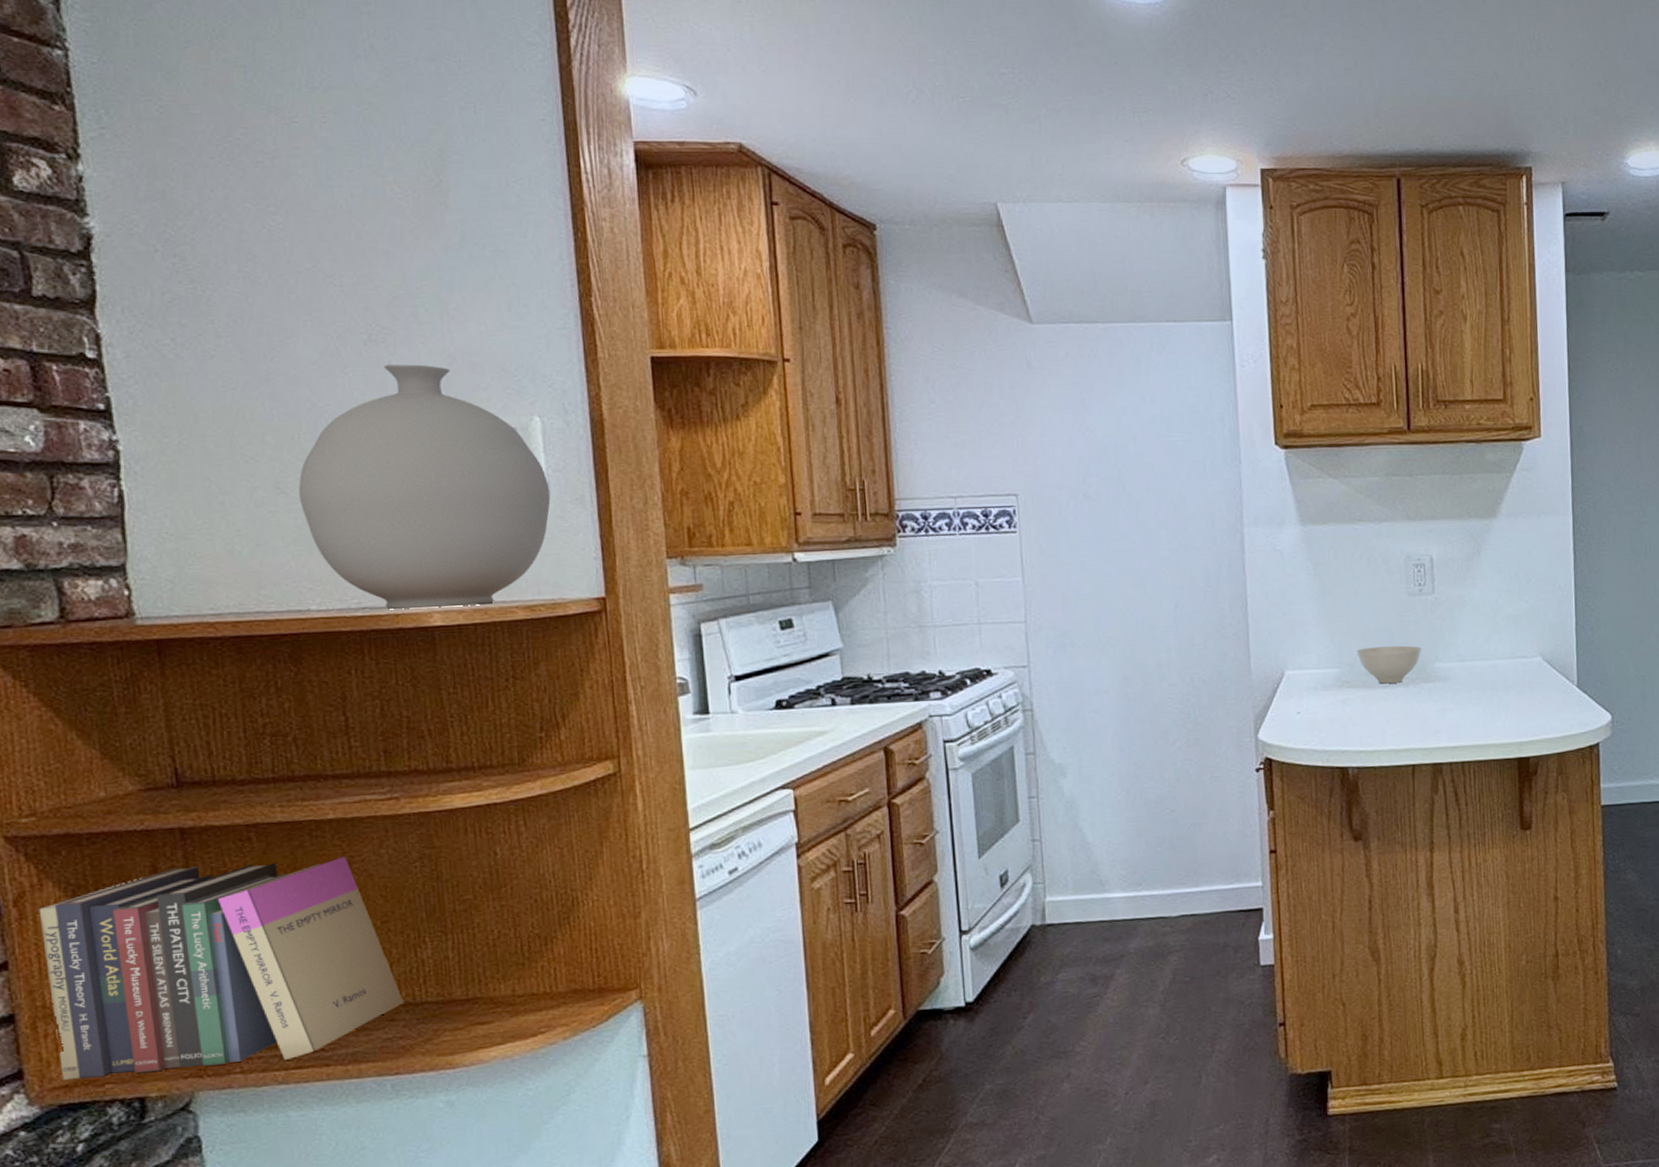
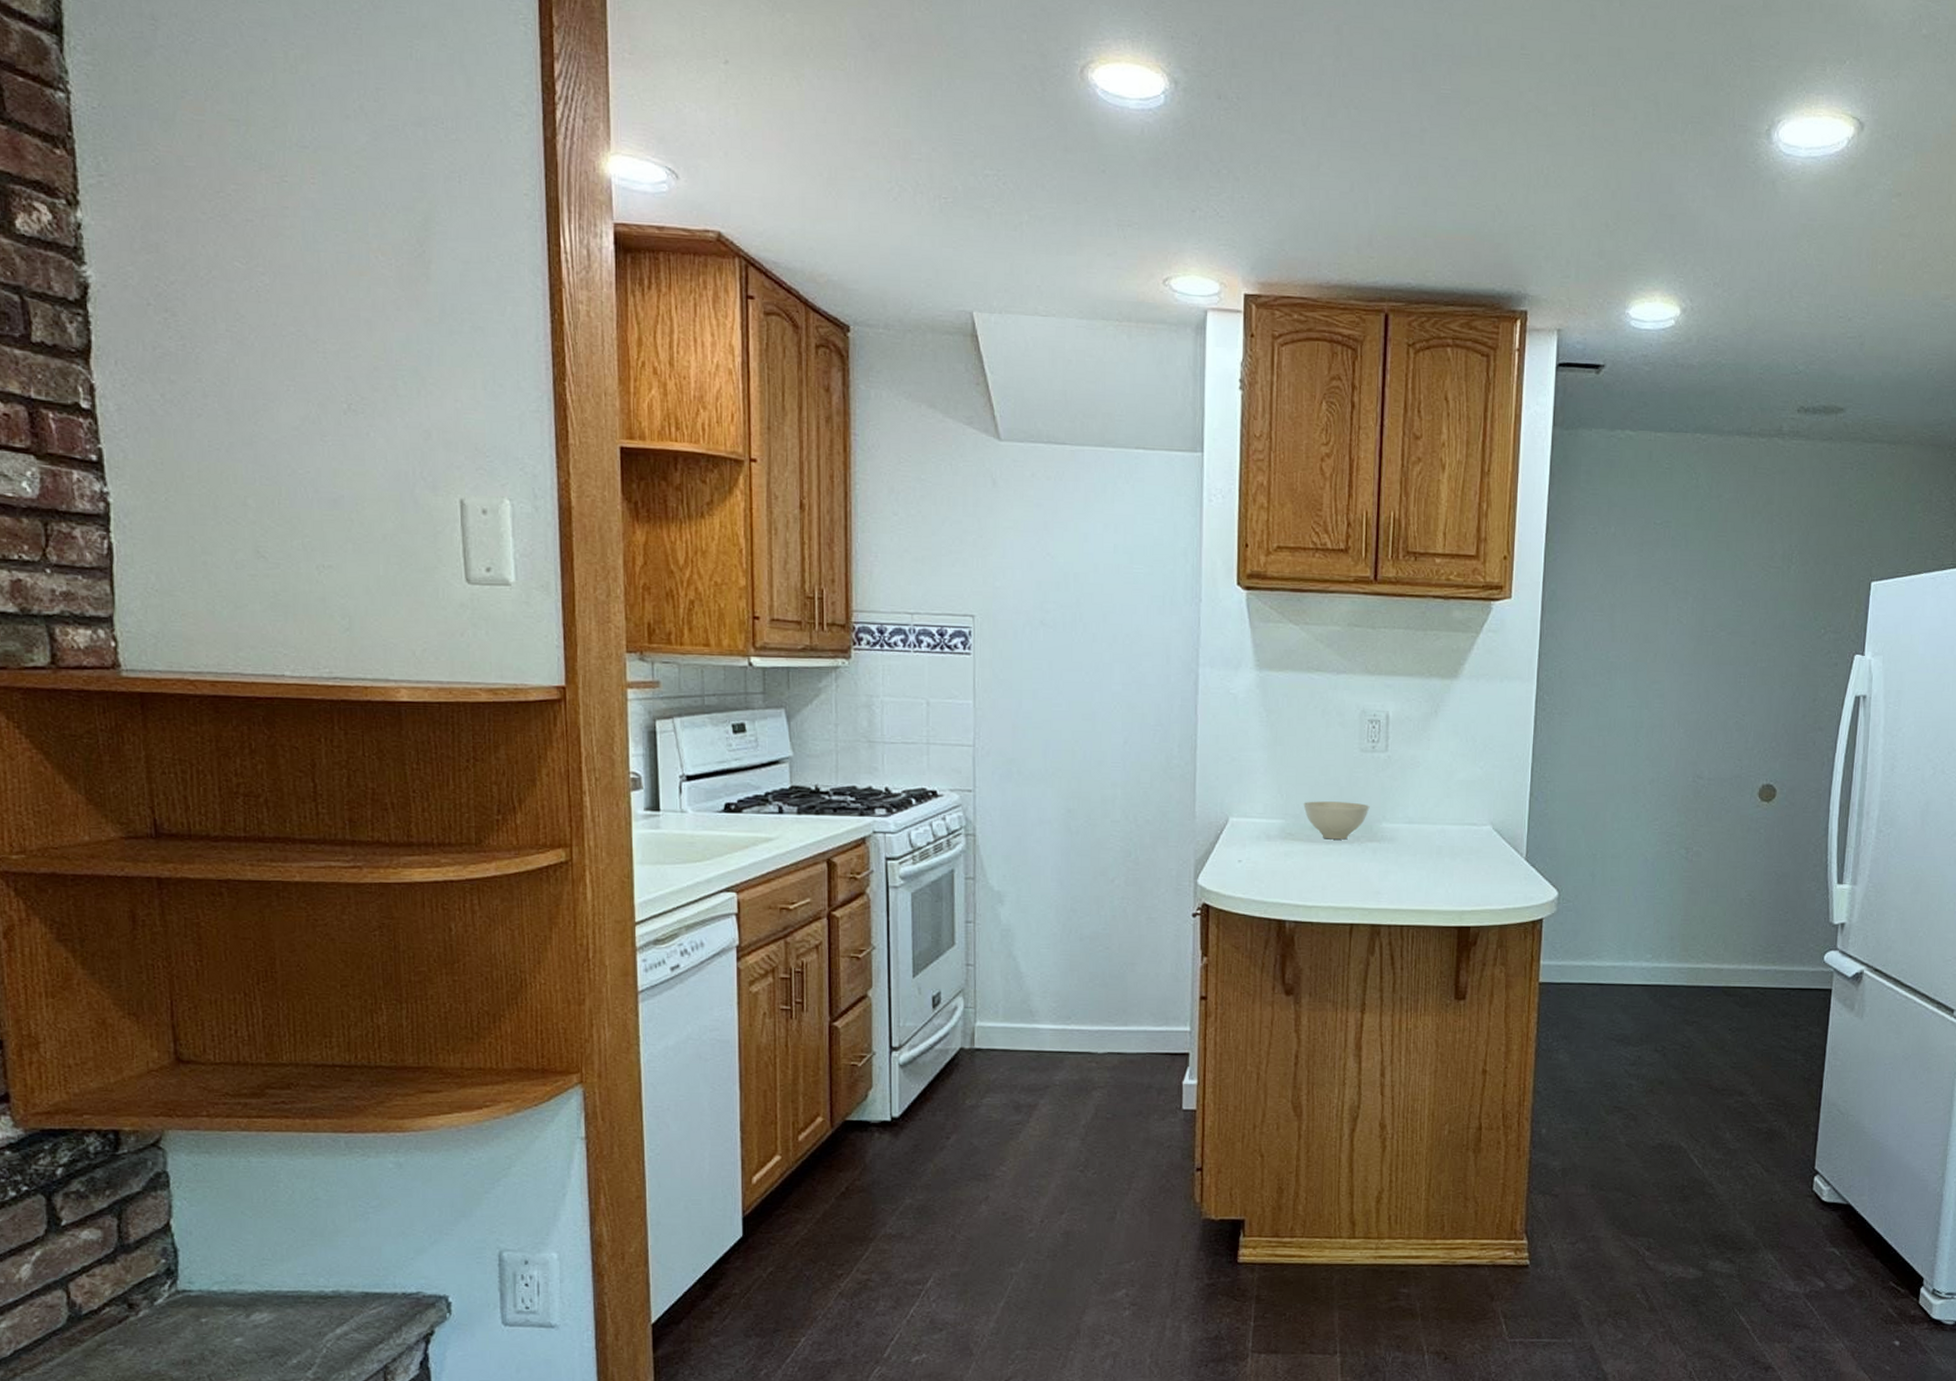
books: present [39,856,403,1081] -> none [26,915,359,1108]
decorative vase: present [298,364,551,610] -> none [277,436,517,684]

